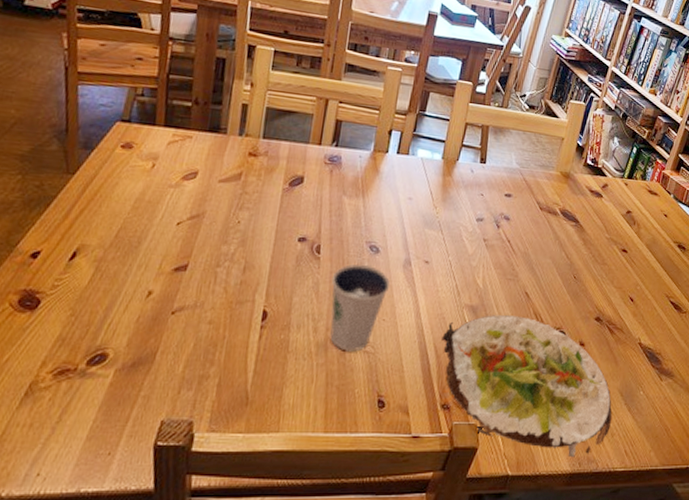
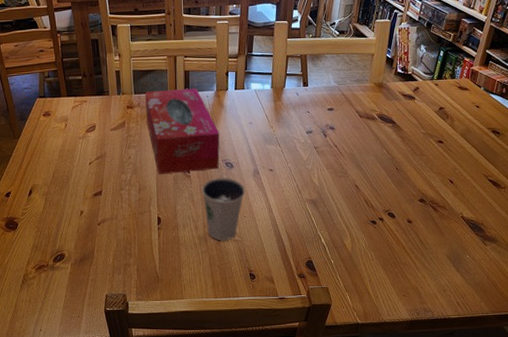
tissue box: none [272,137,369,253] -> present [145,88,220,175]
salad plate: present [441,314,612,458] -> none [291,203,442,309]

